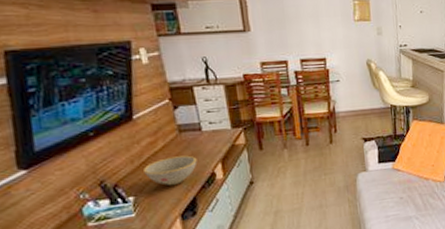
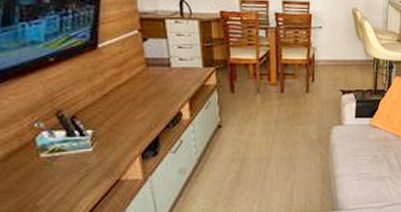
bowl: present [143,155,197,186] -> none [105,91,163,123]

